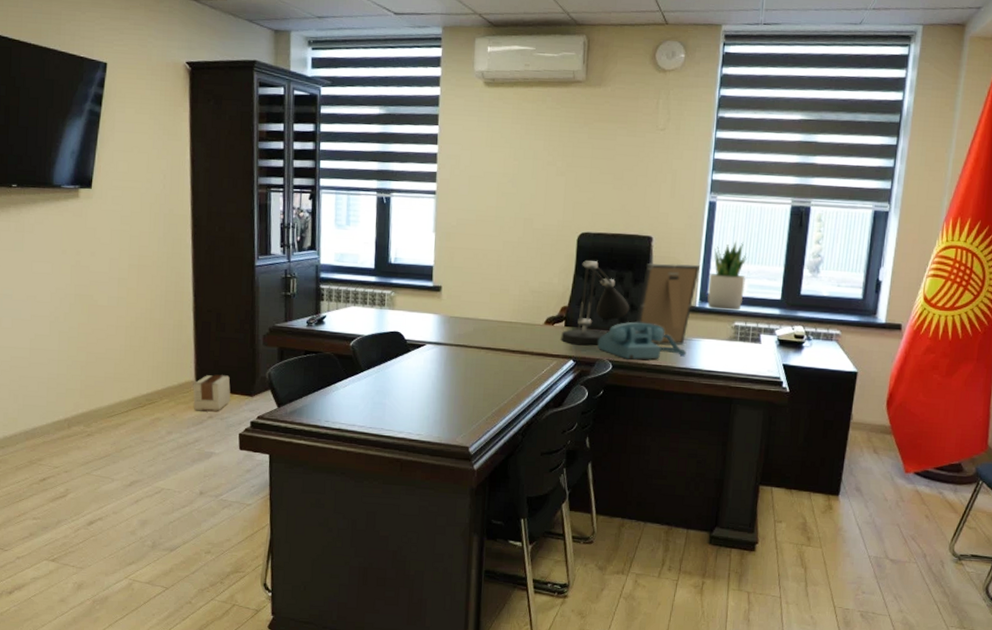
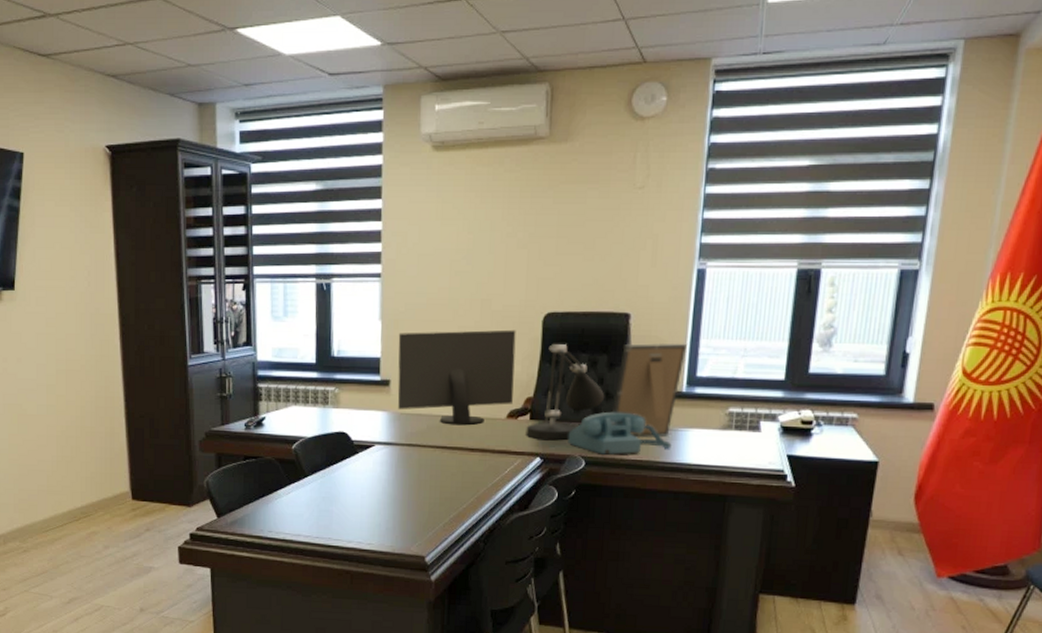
box: present [192,374,231,412] -> none [128,484,168,524]
computer monitor: none [448,244,554,330] -> present [397,329,516,426]
planter: present [707,241,747,311] -> none [696,314,744,396]

